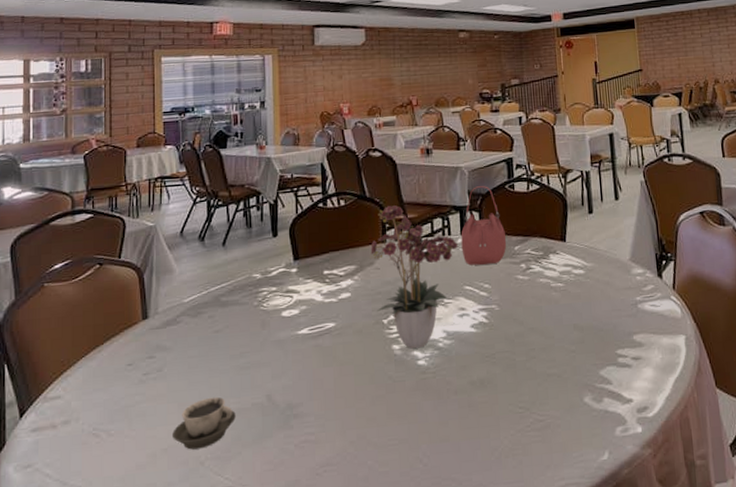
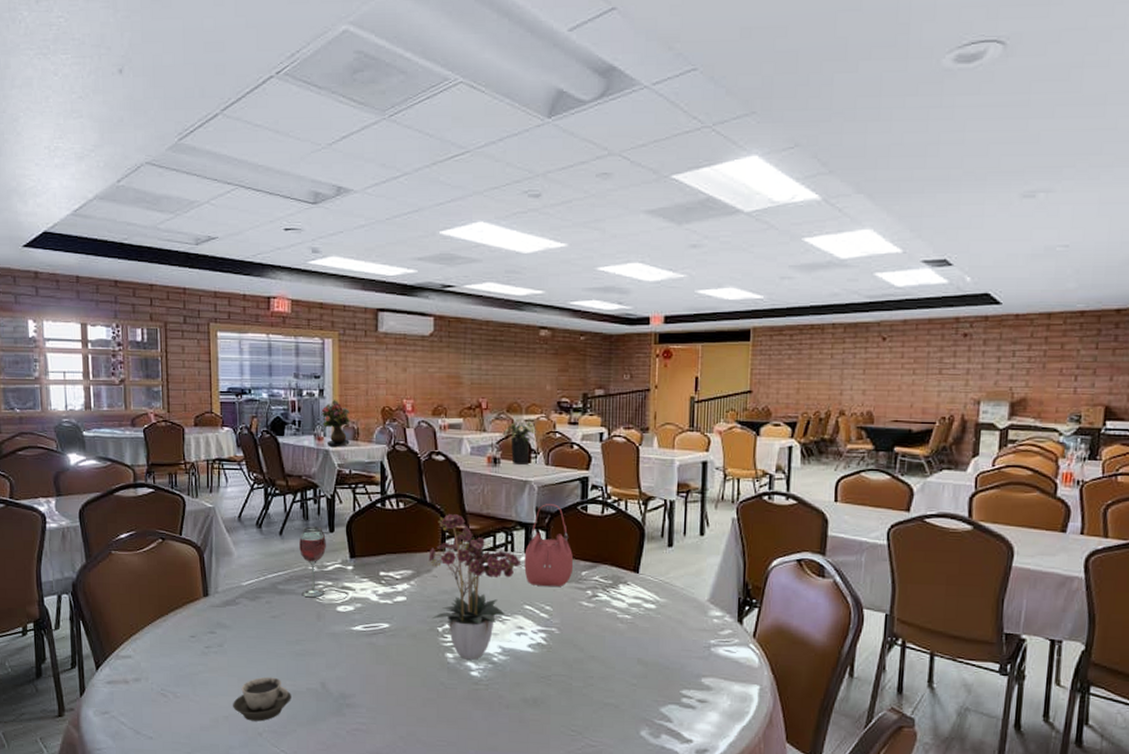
wineglass: none [242,233,270,306] -> present [298,526,326,598]
bouquet: none [263,110,291,154] -> present [321,400,351,447]
flower arrangement: none [431,110,465,154] -> present [501,418,539,466]

